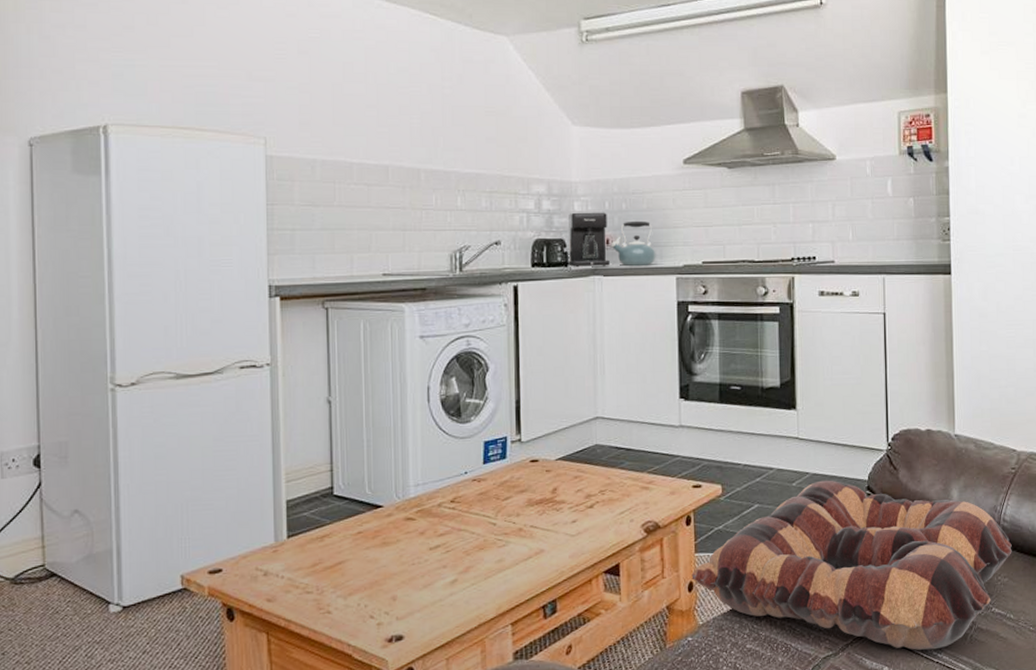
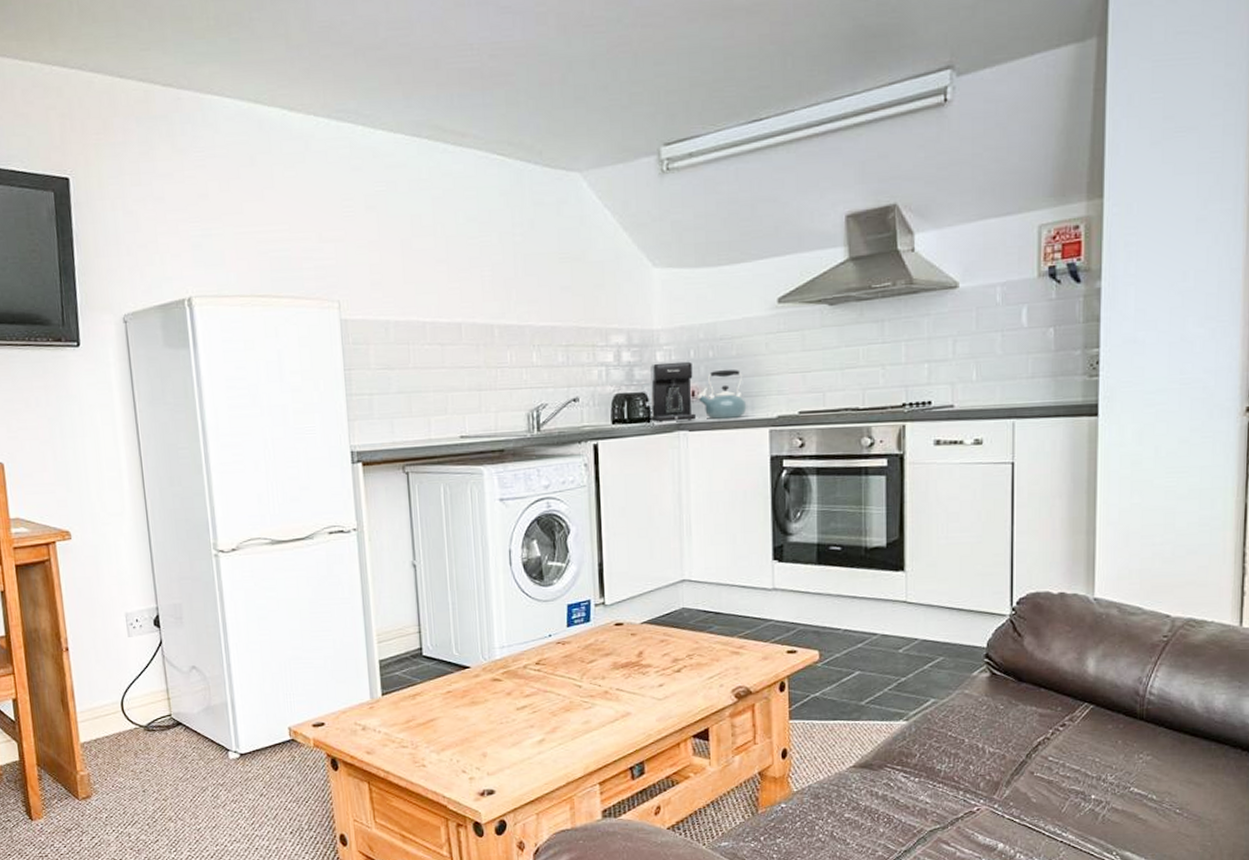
seat cushion: present [691,480,1012,651] -> none [785,646,1159,829]

